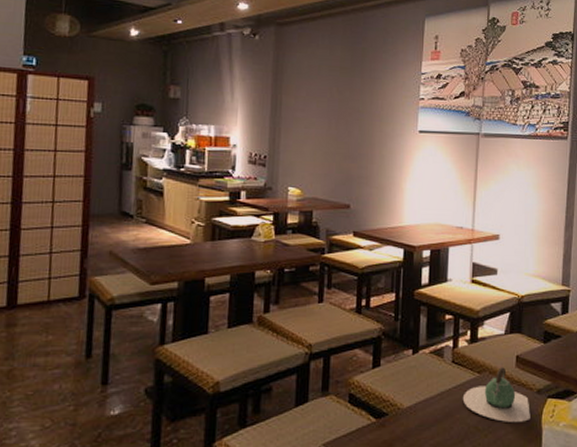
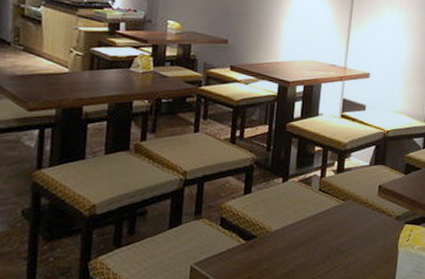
teapot: present [462,367,530,422] -> none [327,195,389,245]

